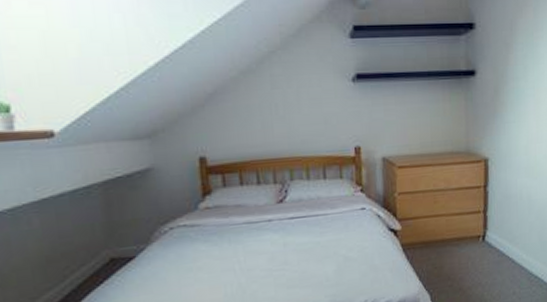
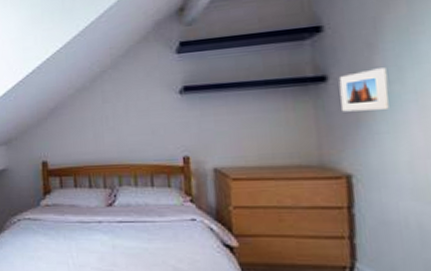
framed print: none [484,66,517,104] -> present [338,68,389,112]

